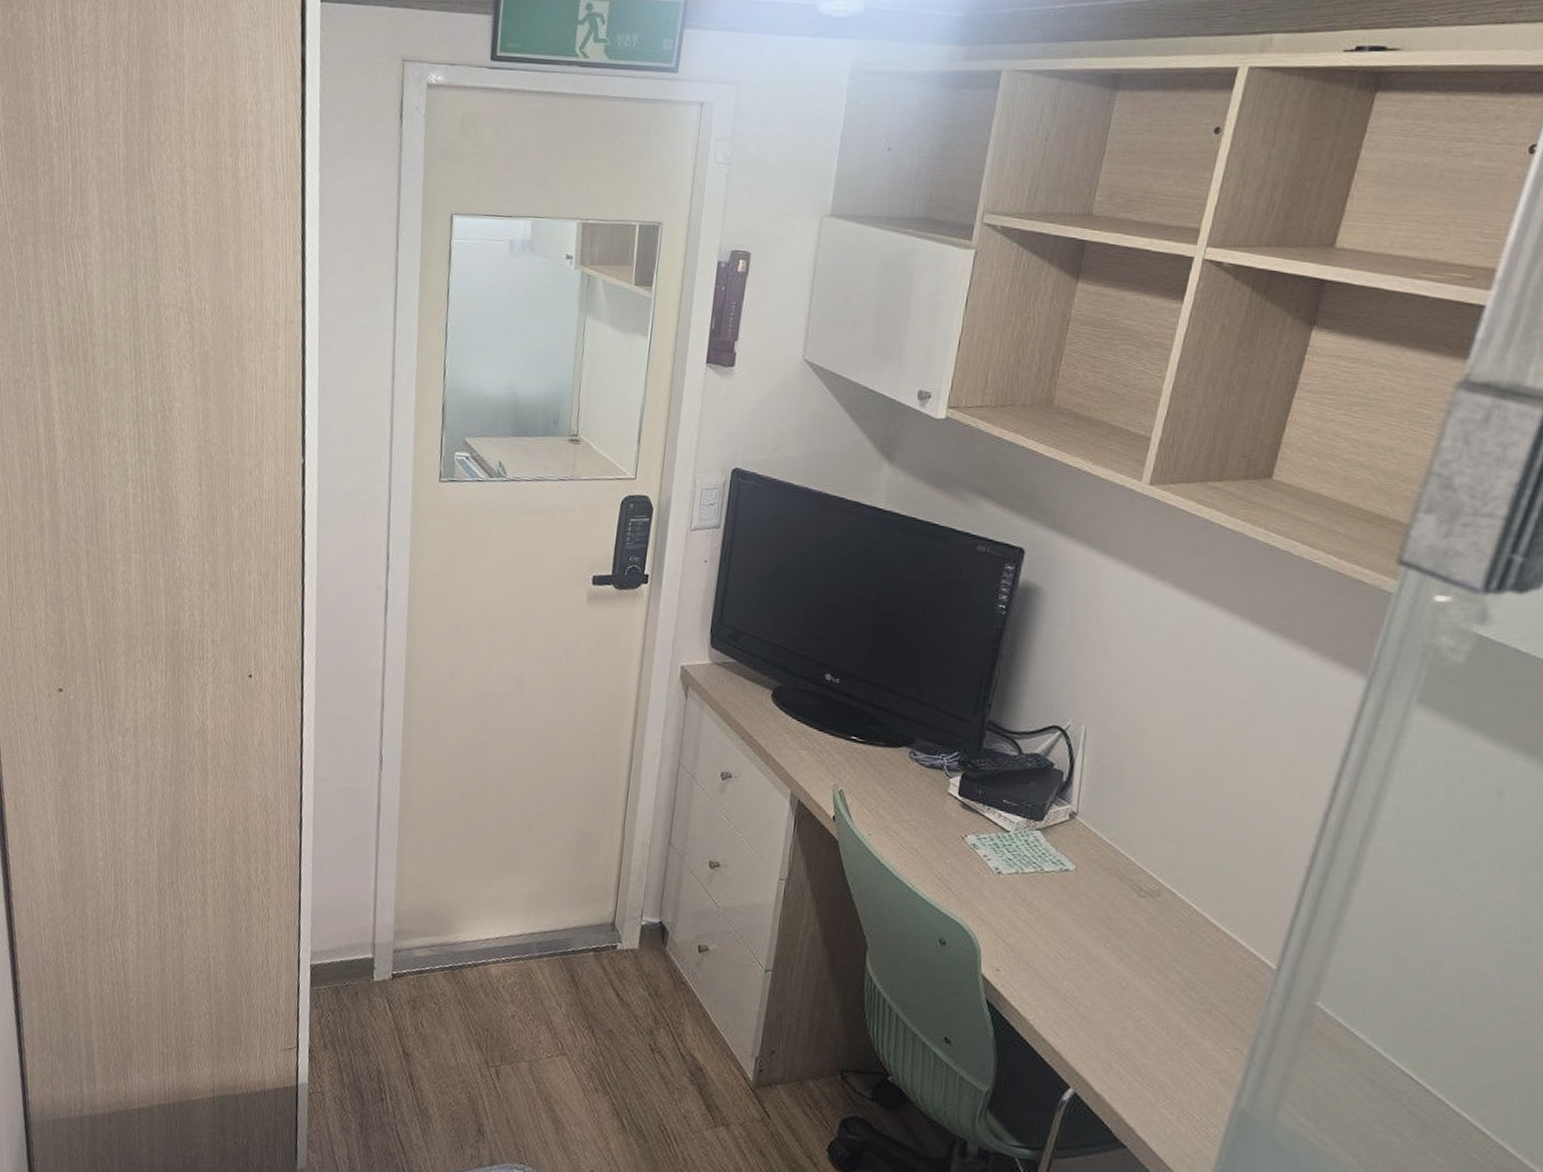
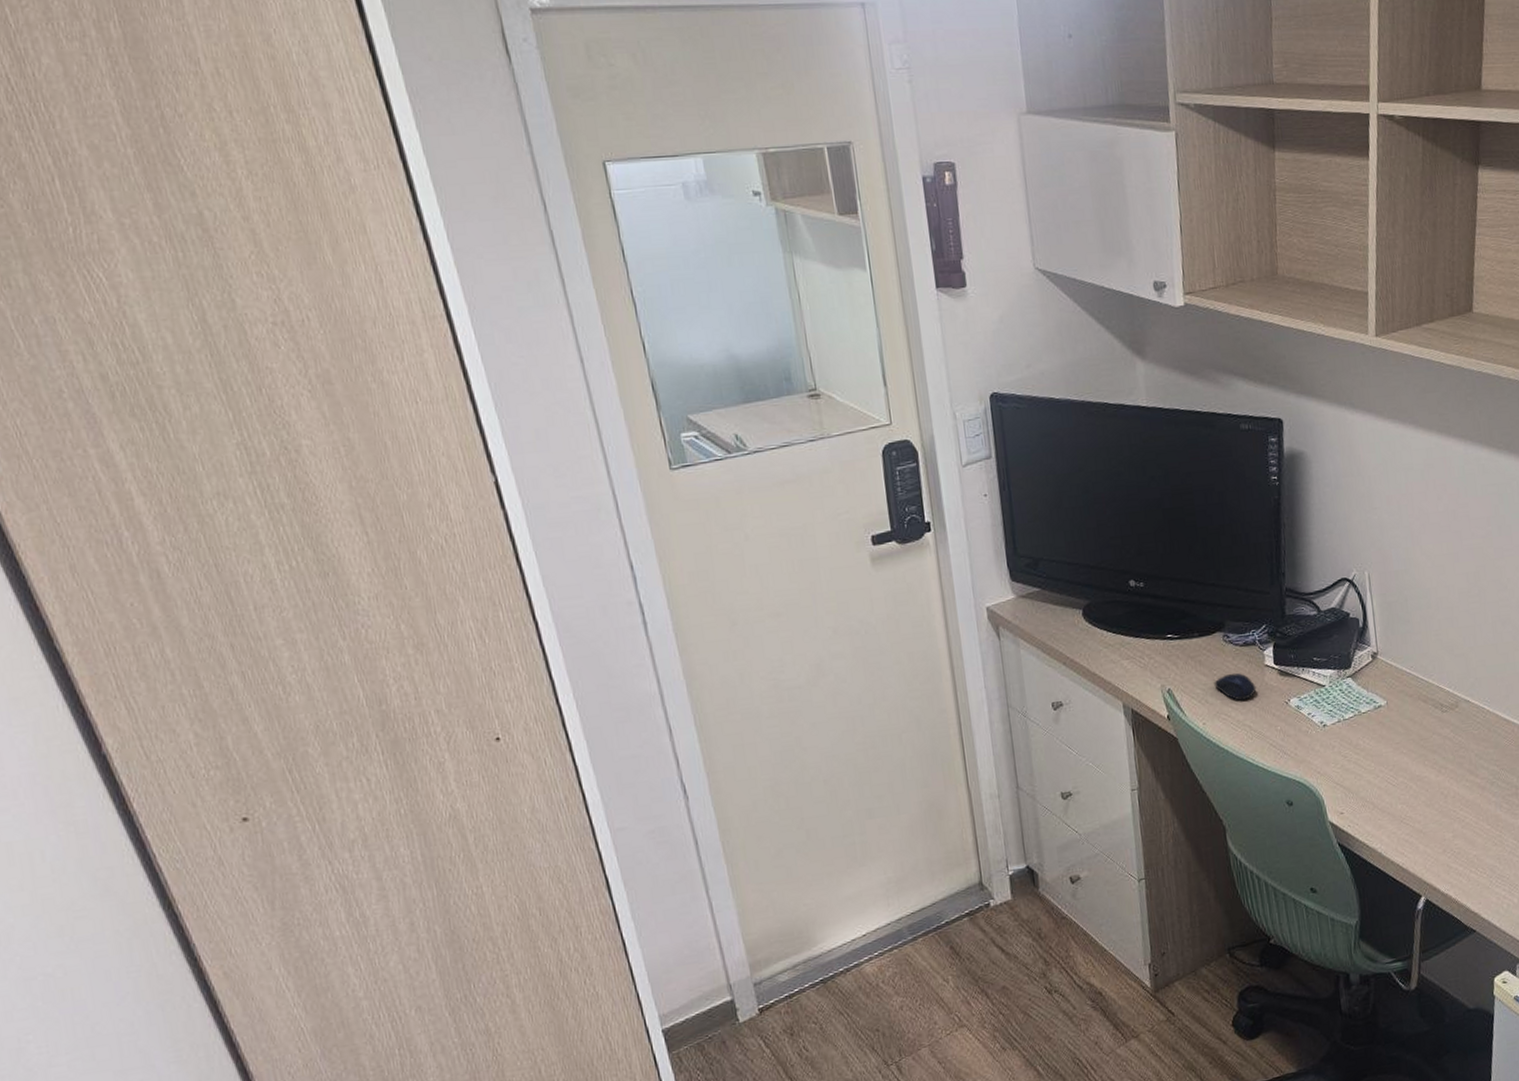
computer mouse: none [889,792,934,823] -> present [1214,673,1257,701]

